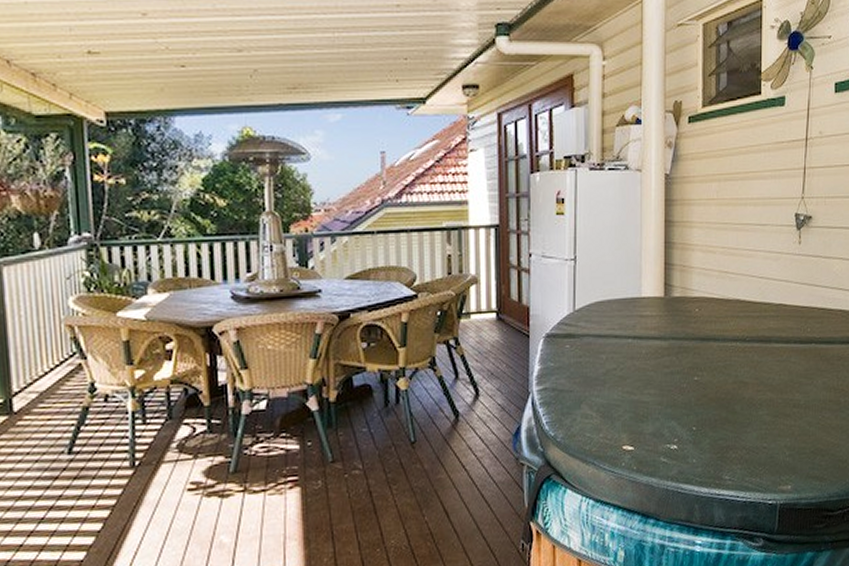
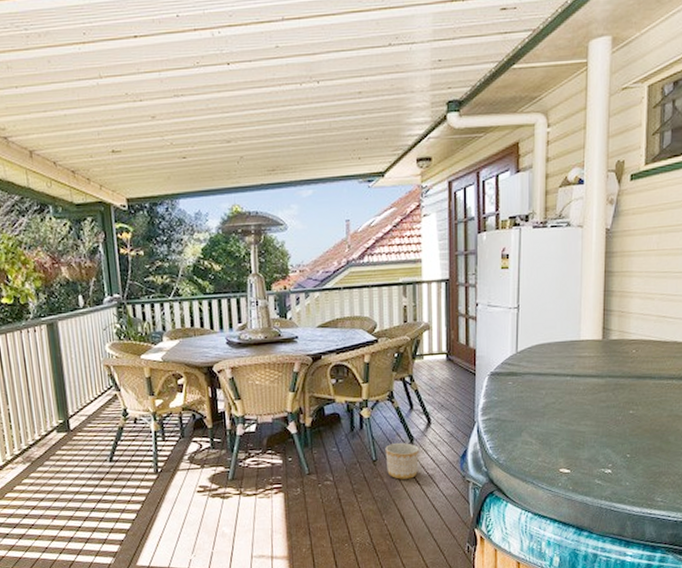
planter: none [426,419,465,465] -> present [385,443,419,479]

